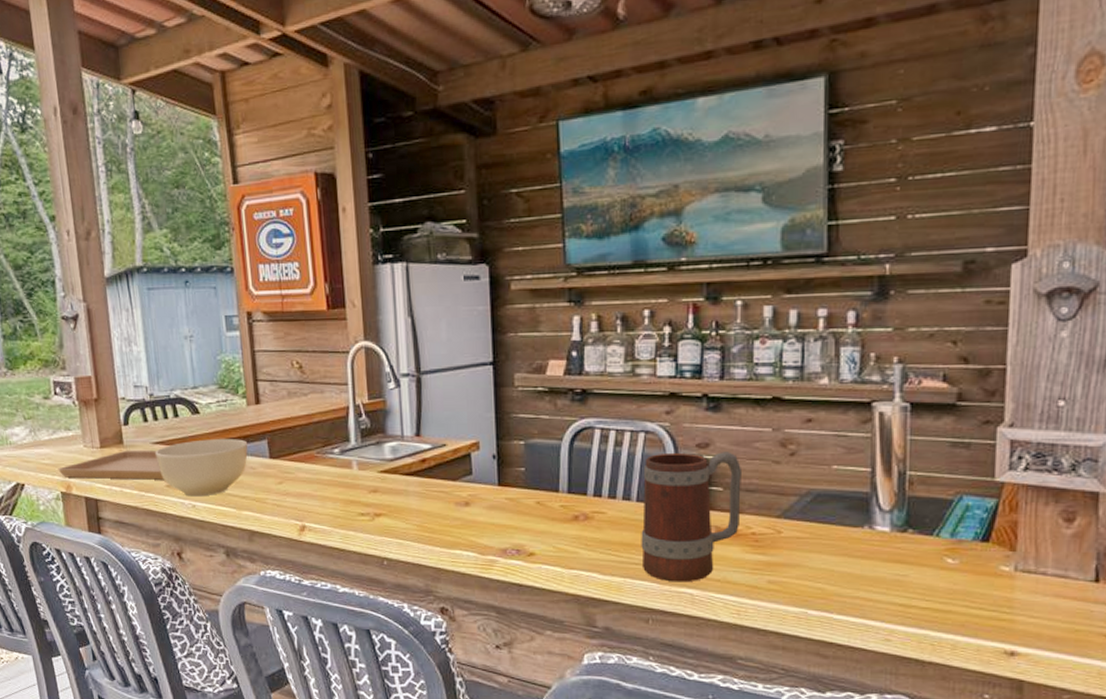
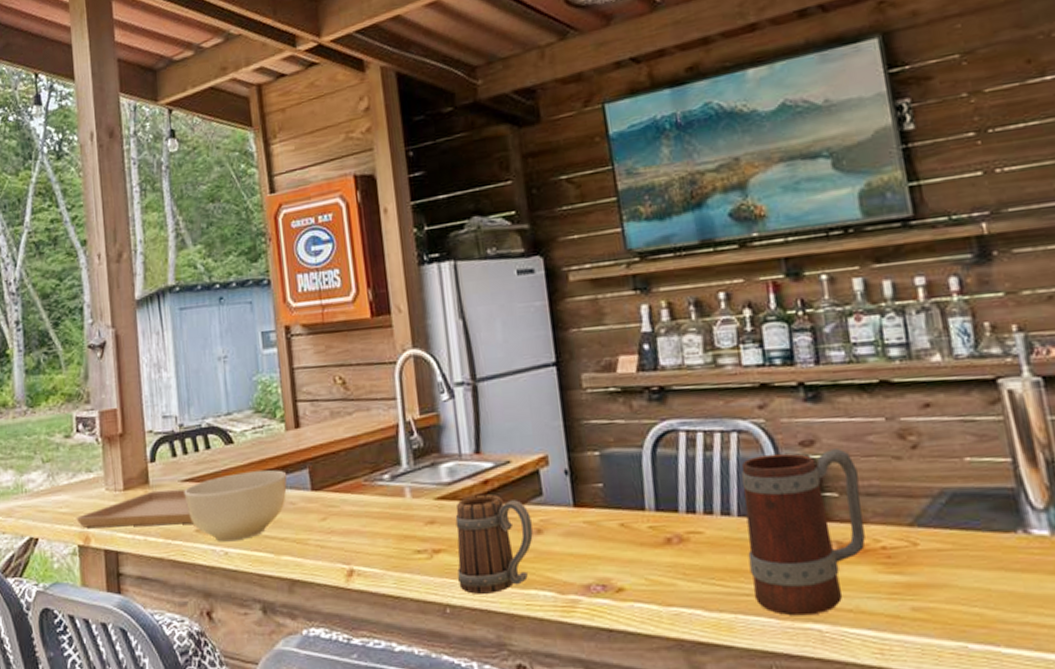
beer mug: none [395,470,461,551] -> present [455,494,533,594]

